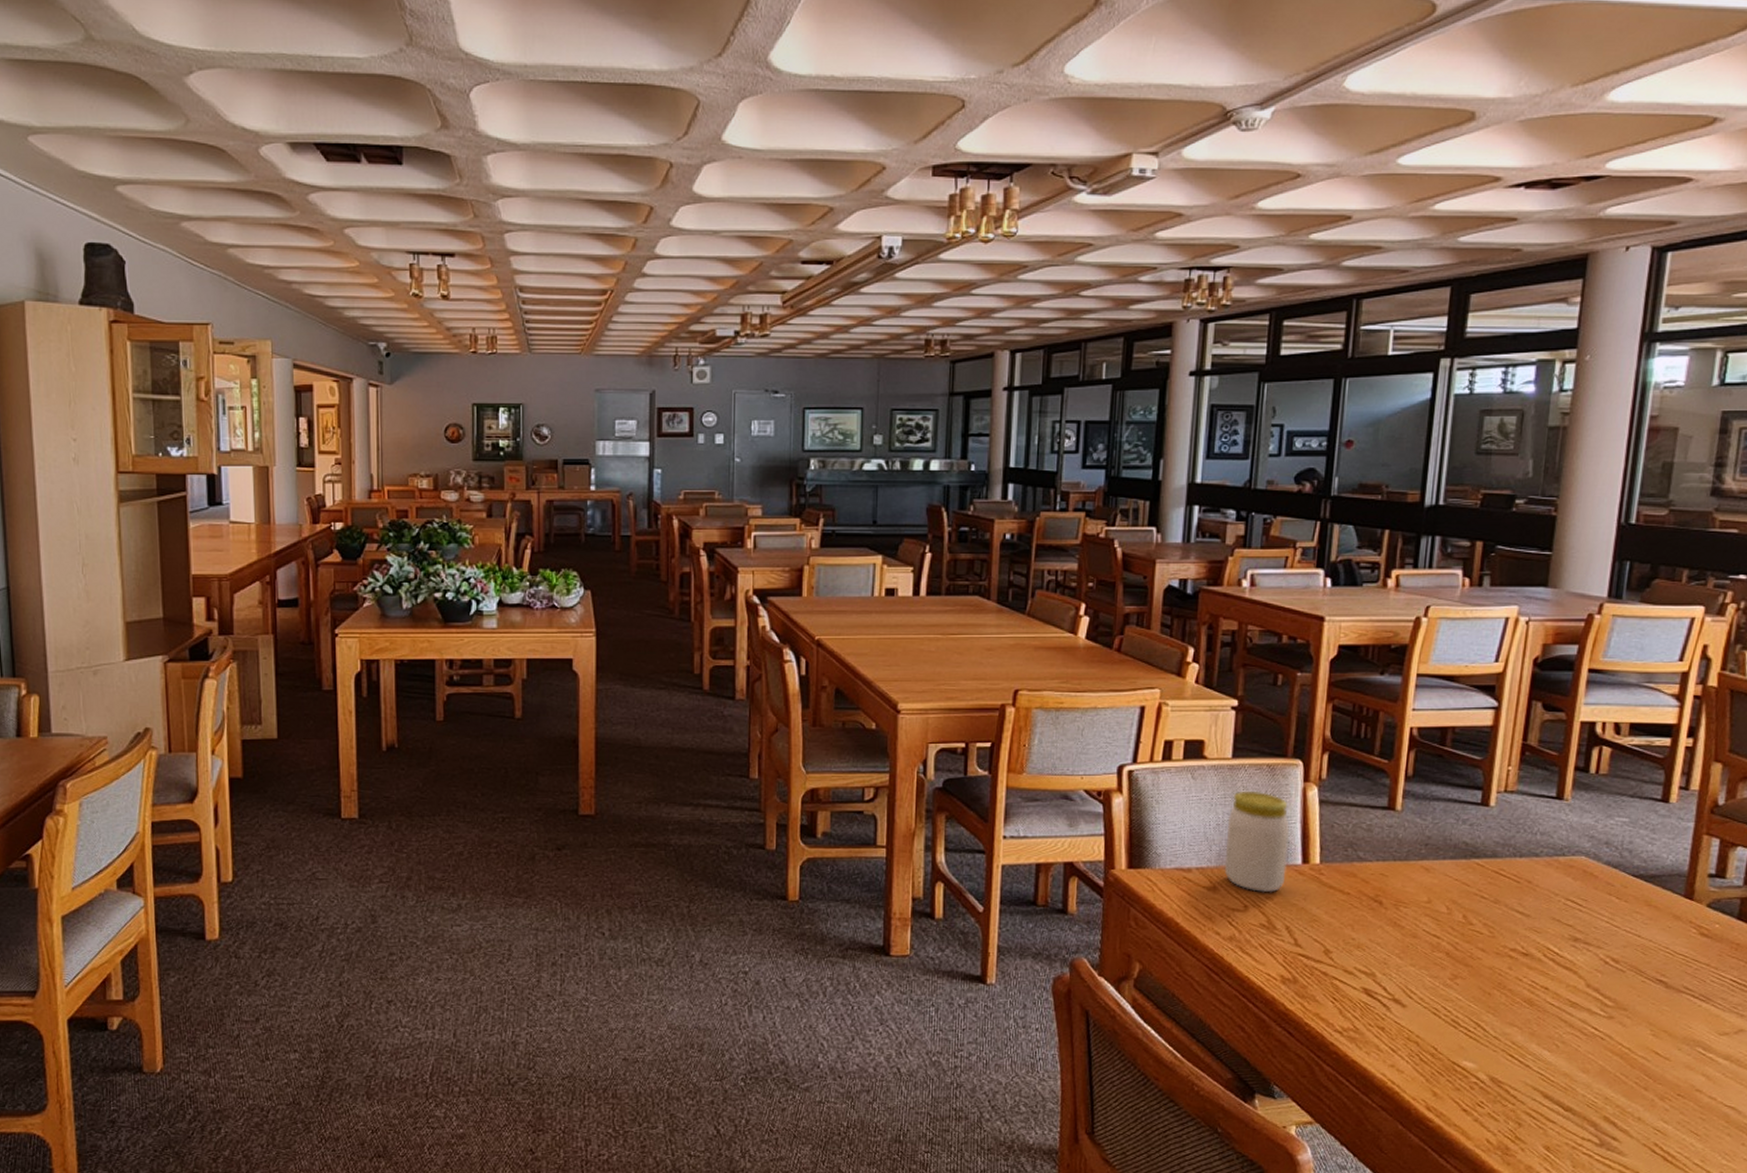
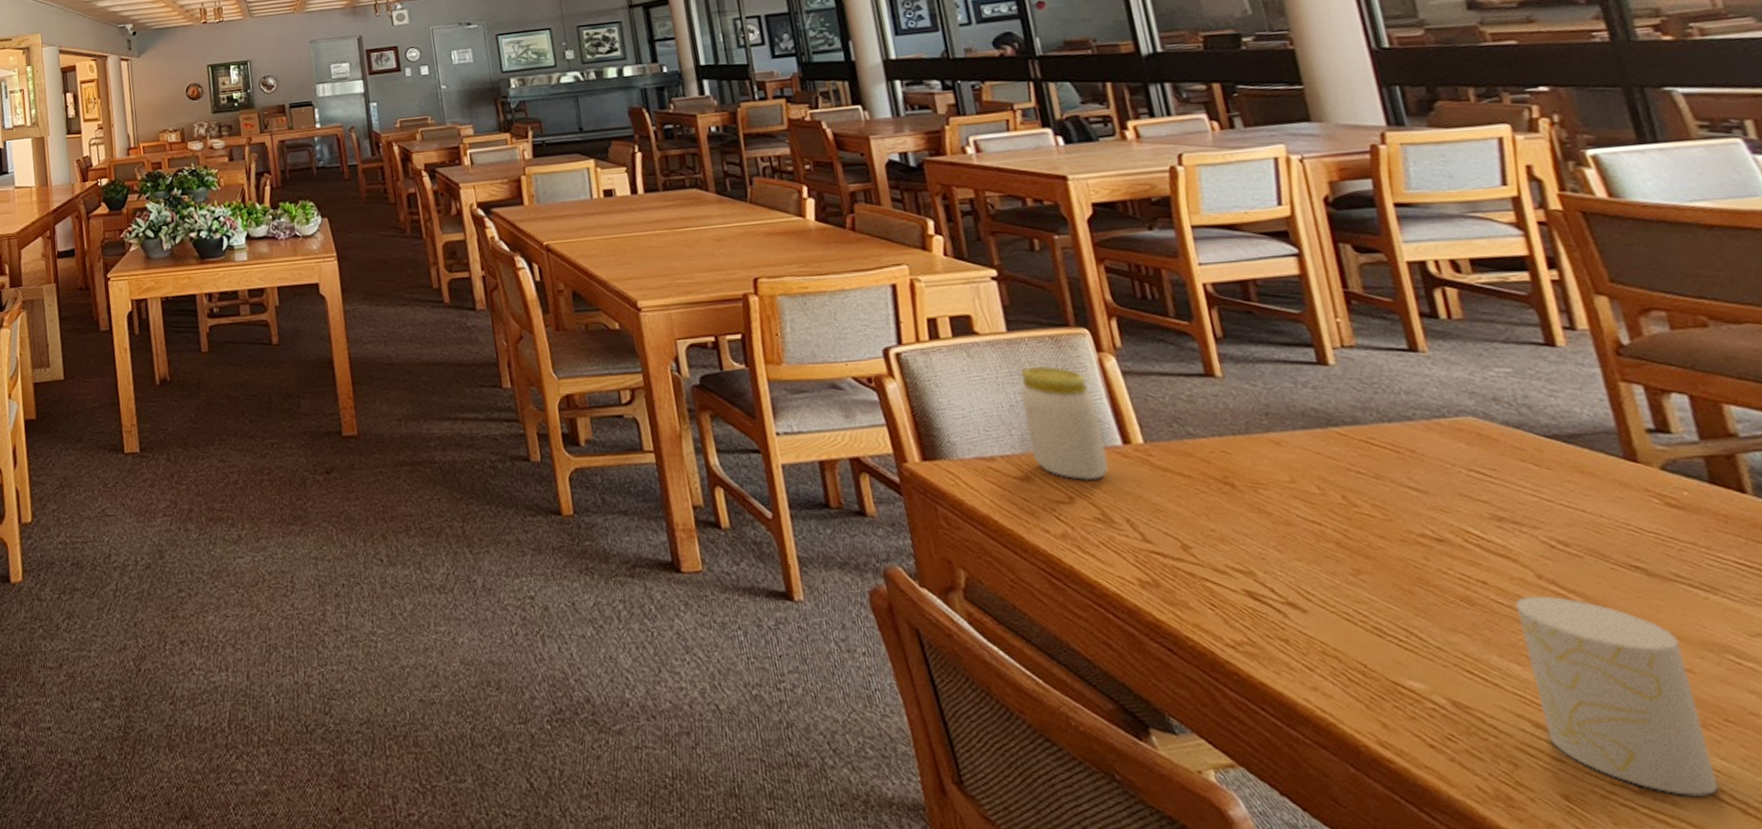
cup: none [1551,1000,1669,1147] -> present [1515,595,1720,796]

